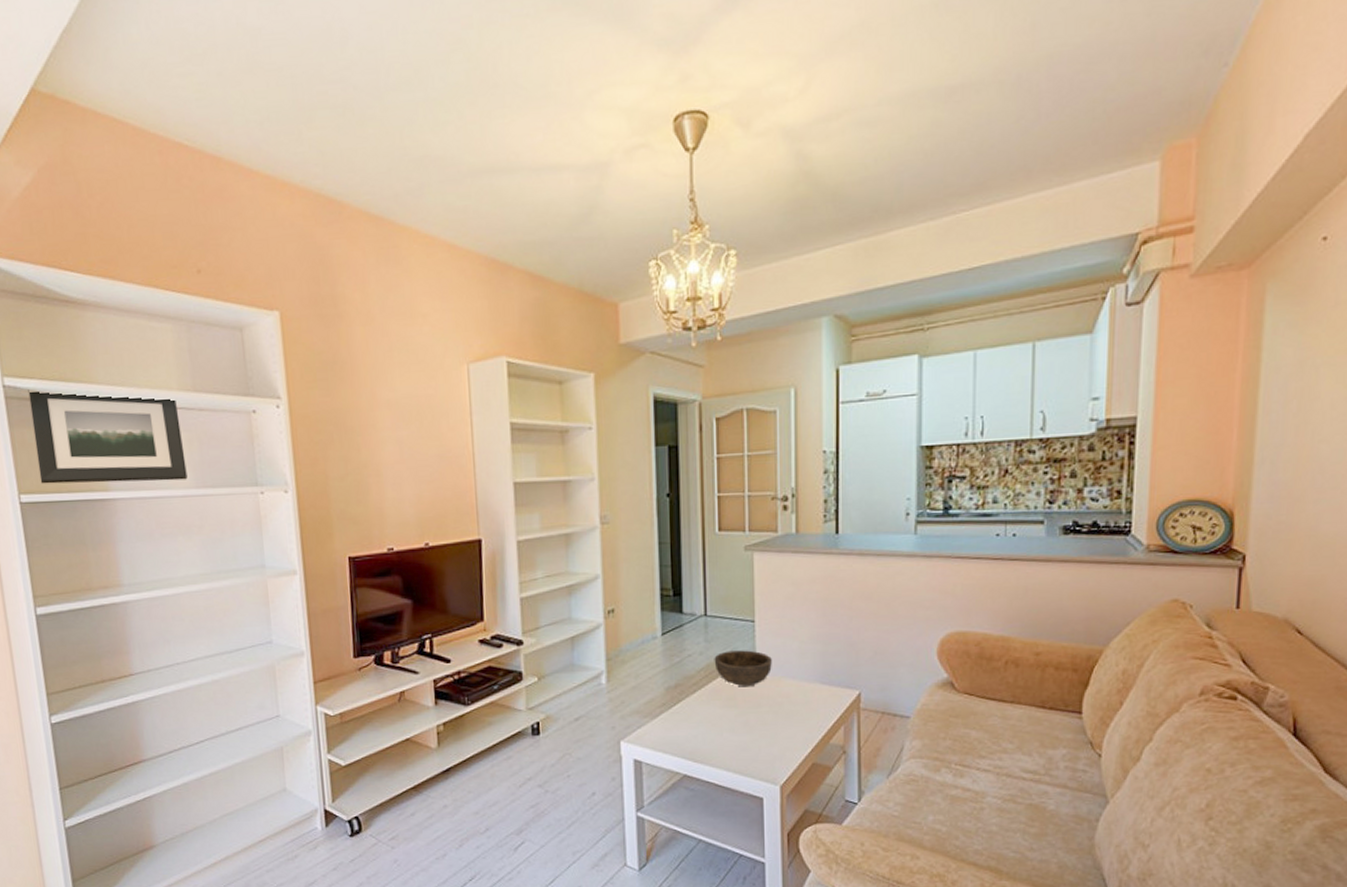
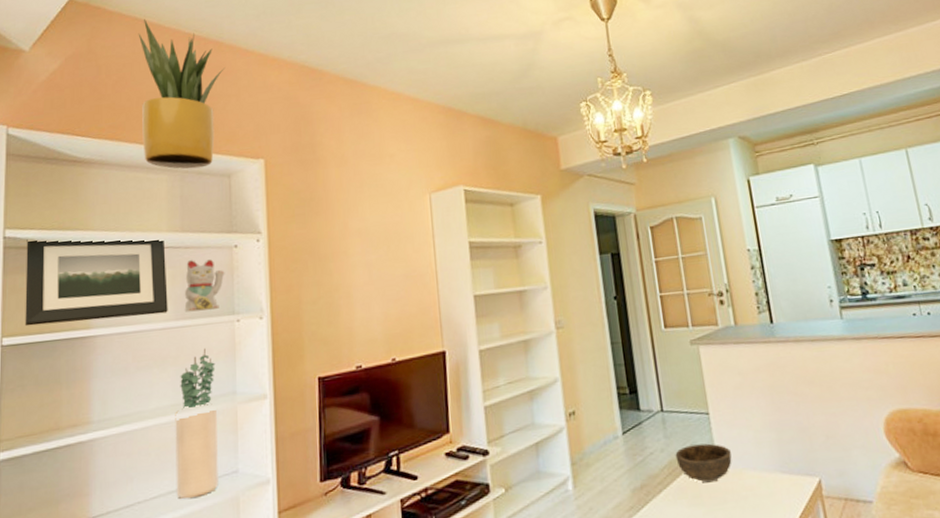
planter: none [119,119,227,319] -> present [138,18,226,169]
decorative figurine: none [202,423,245,480] -> present [184,259,225,312]
vase: none [205,519,254,664] -> present [175,347,219,500]

